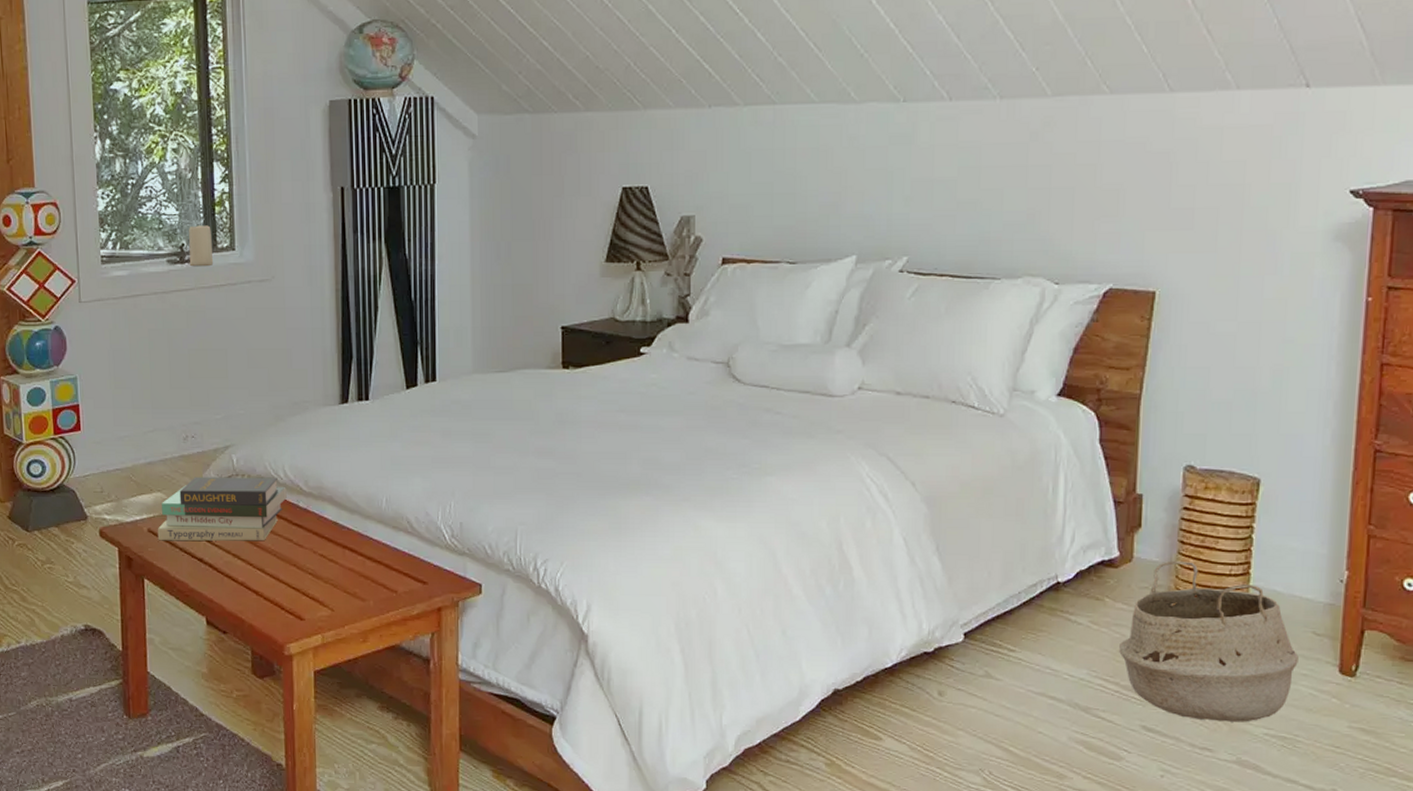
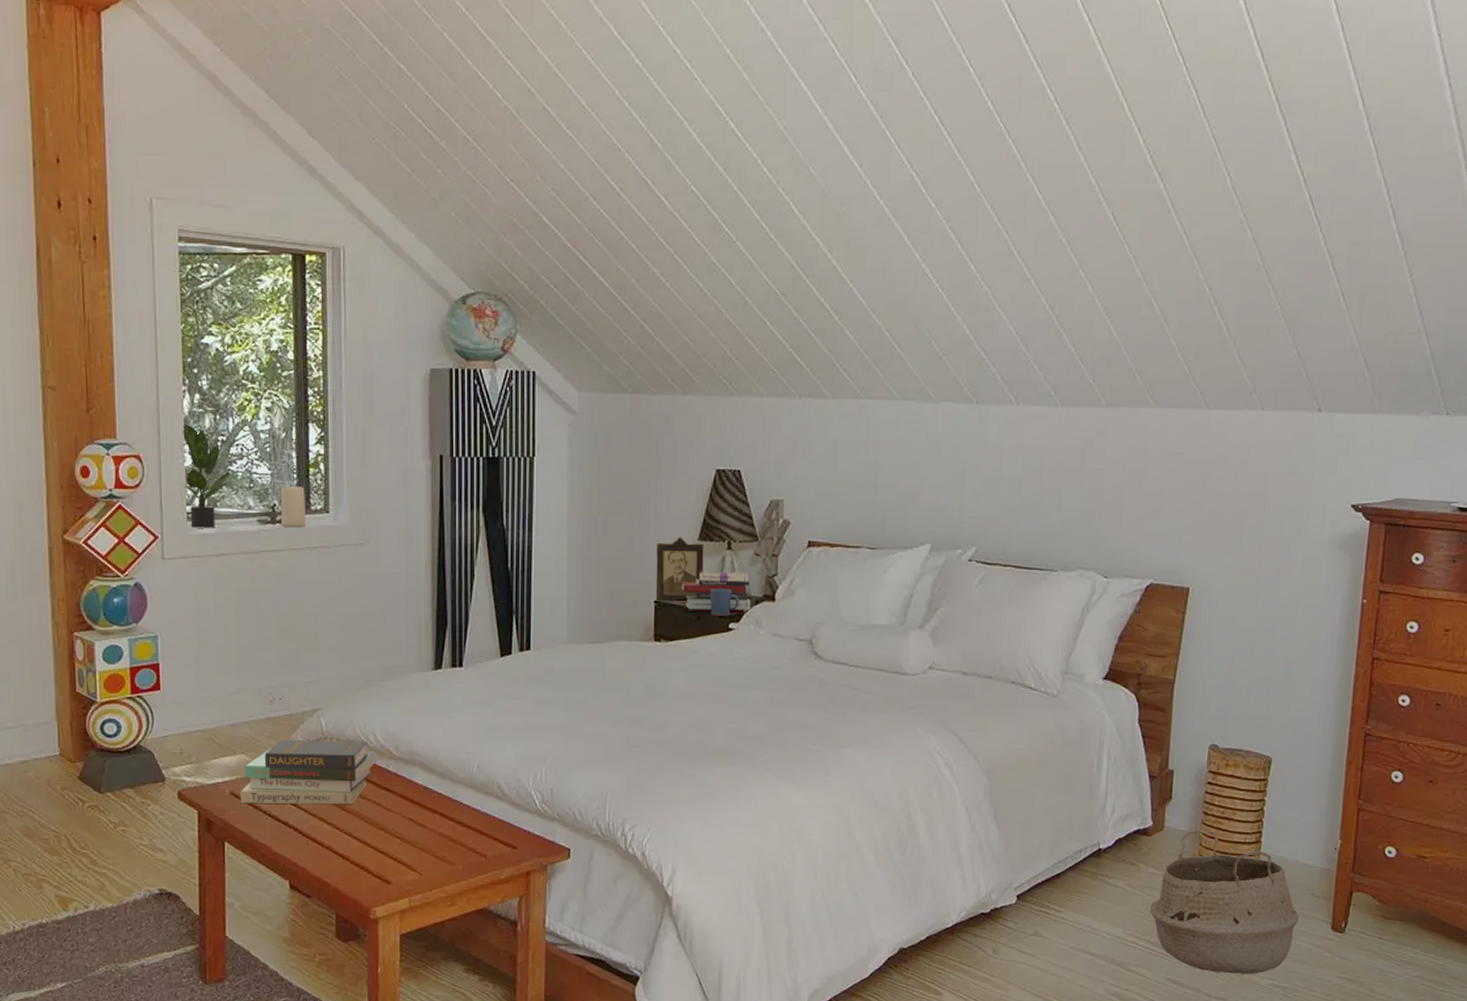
potted plant: none [95,169,142,271] -> present [183,423,232,528]
photo frame: none [562,259,612,327] -> present [655,536,704,602]
books: none [589,293,663,338] -> present [681,571,751,614]
mug: none [619,311,651,340] -> present [709,588,740,616]

